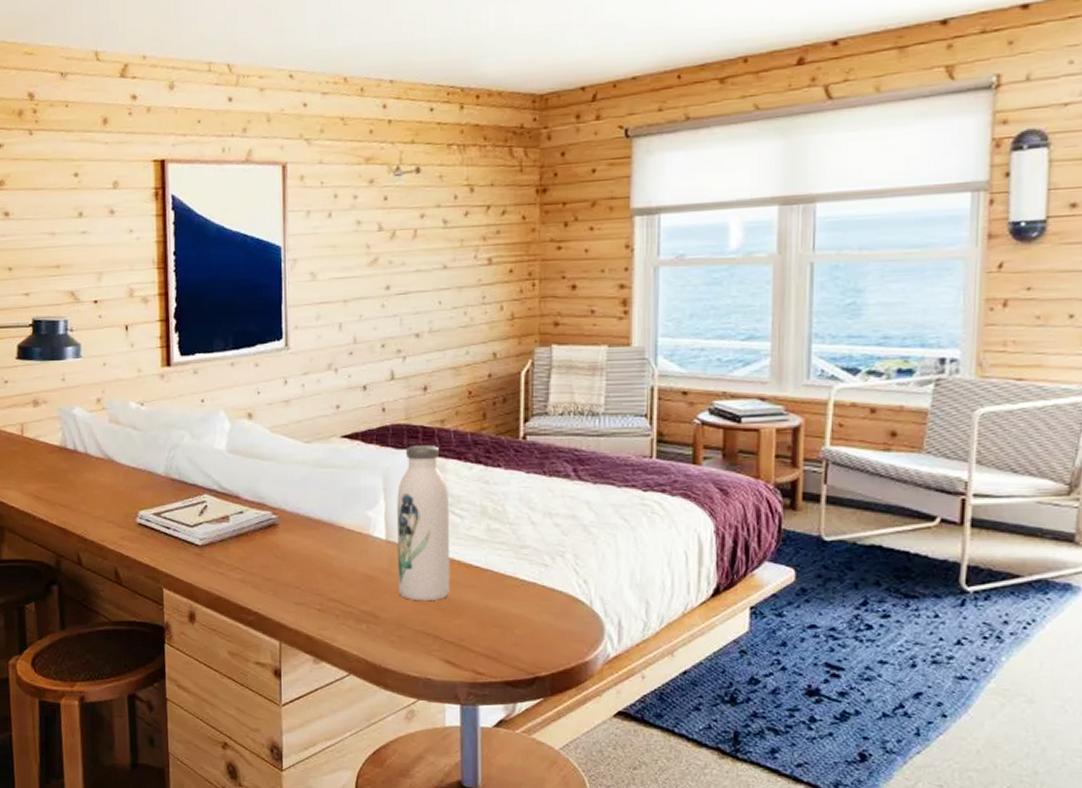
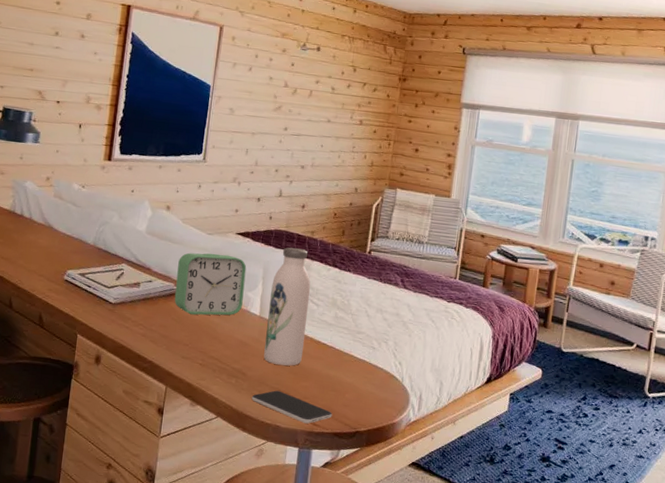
alarm clock: none [273,466,362,549] -> present [174,252,247,316]
smartphone: none [390,634,500,673] -> present [251,390,333,424]

